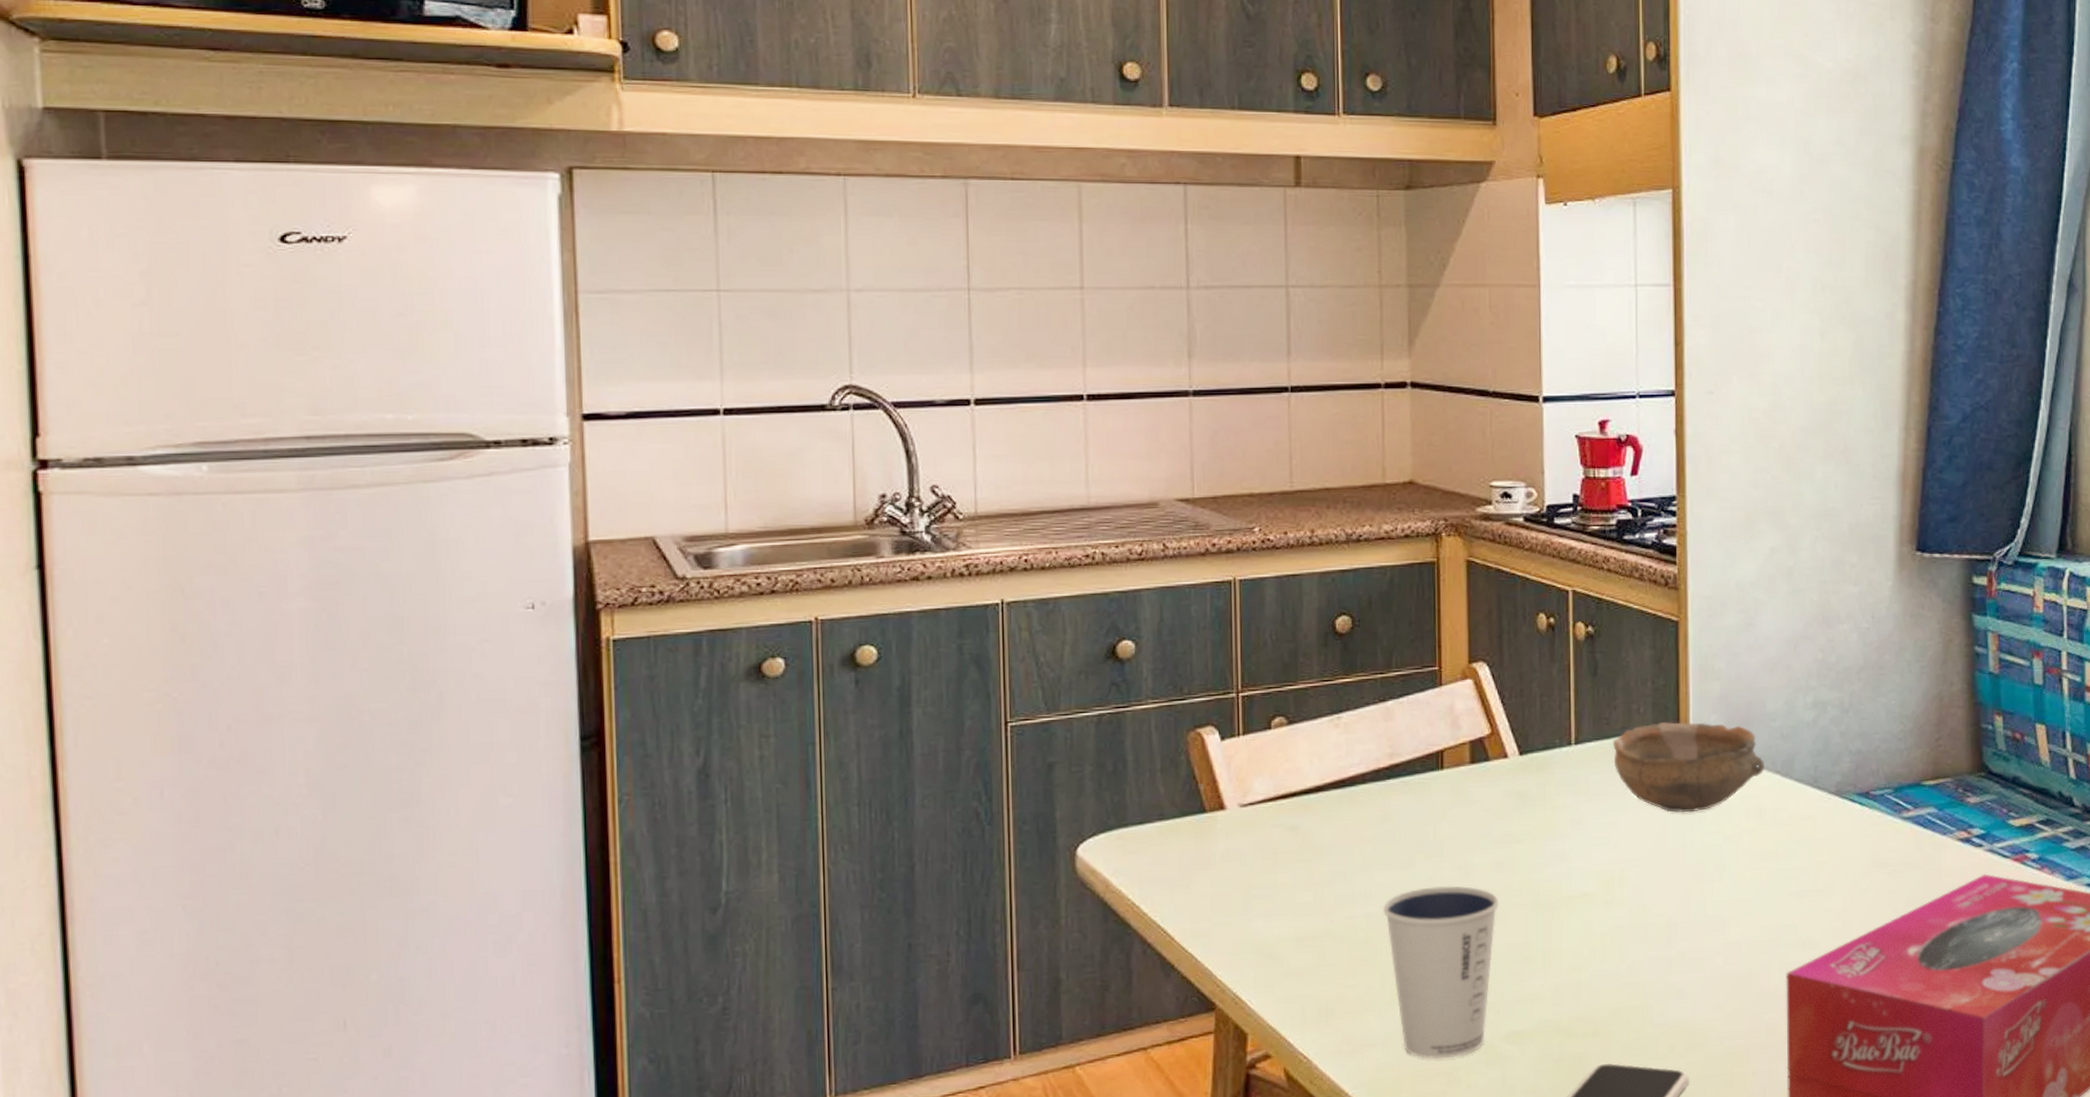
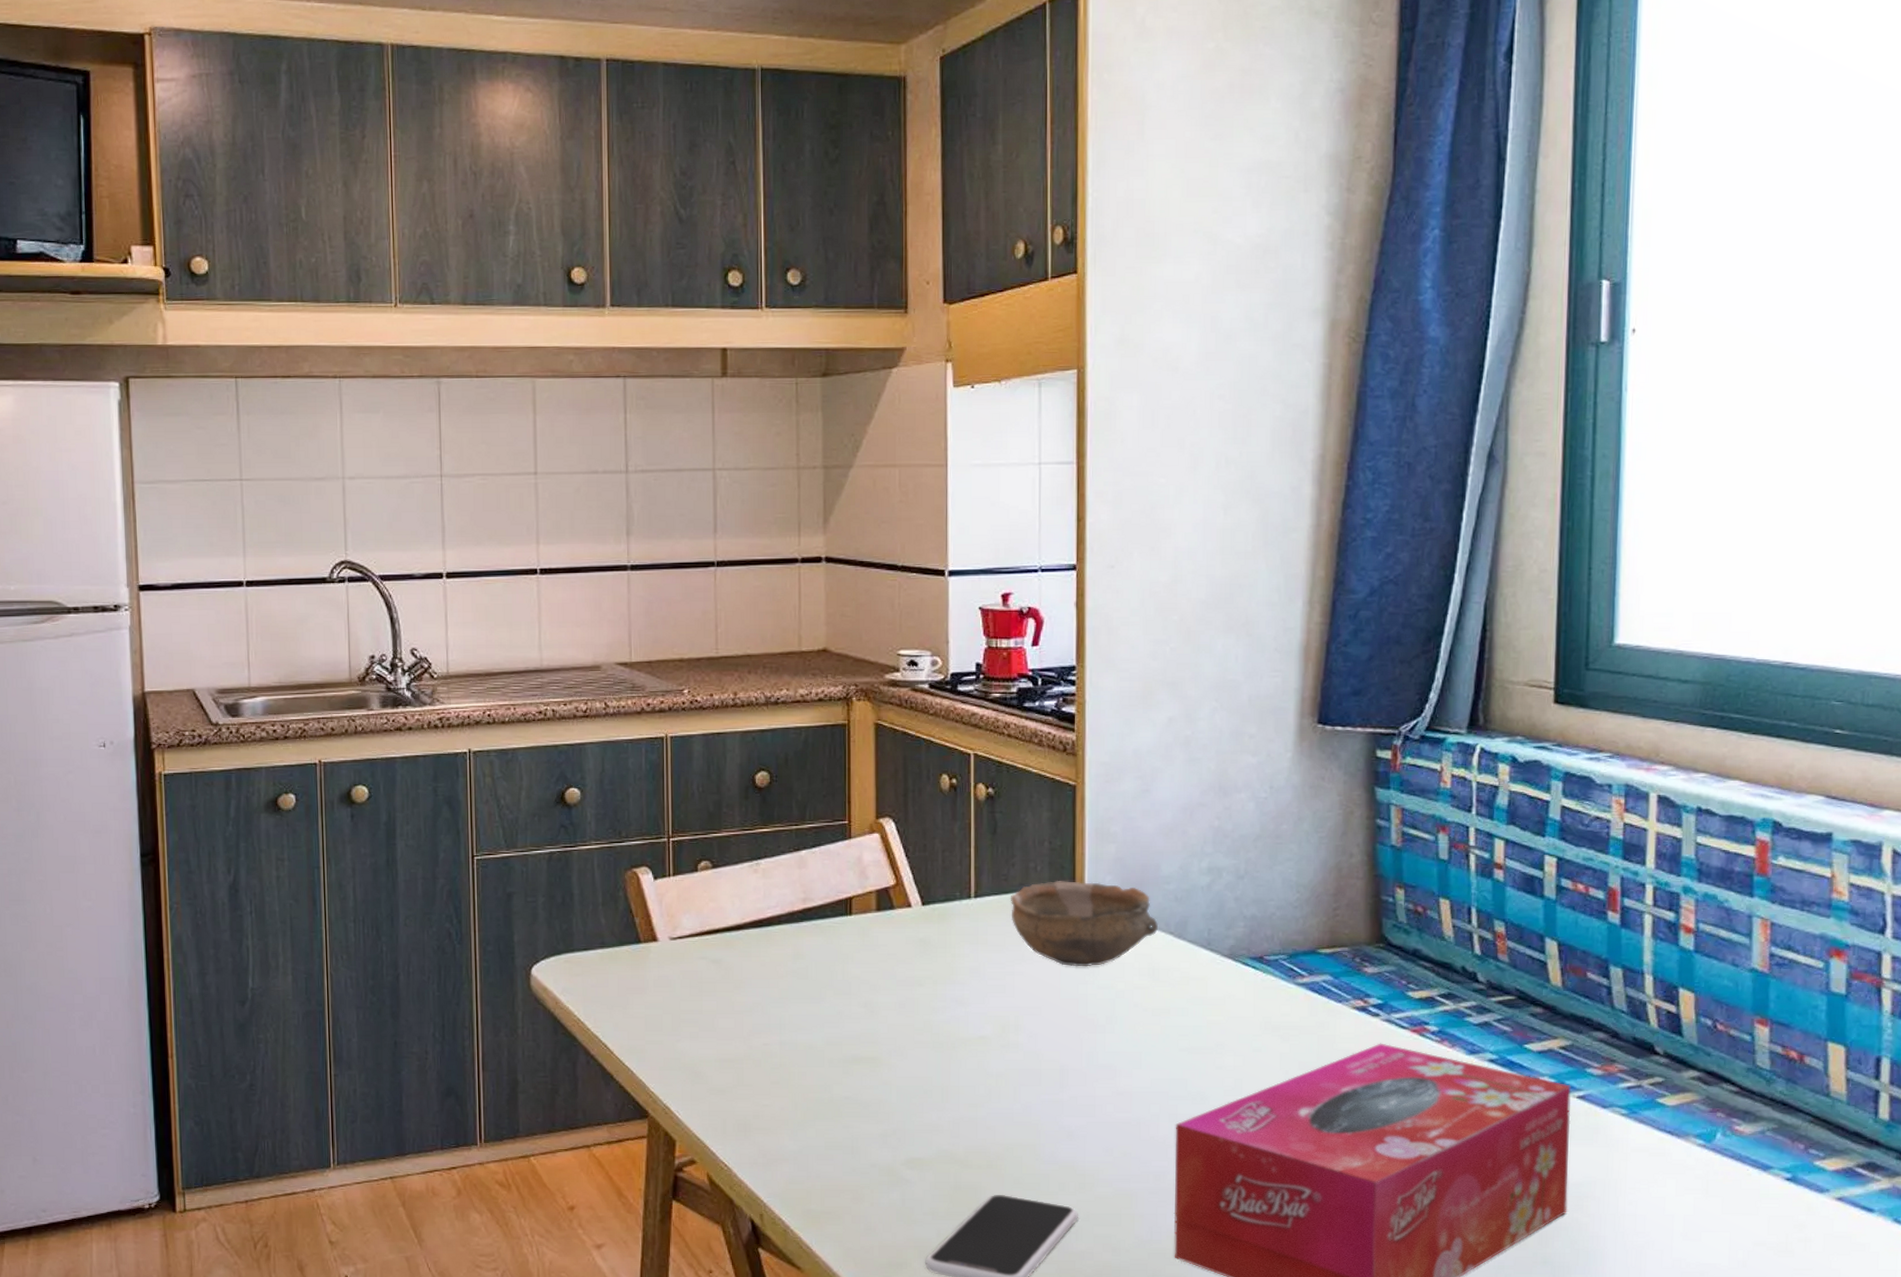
dixie cup: present [1382,886,1500,1059] -> none [795,1021,902,1177]

